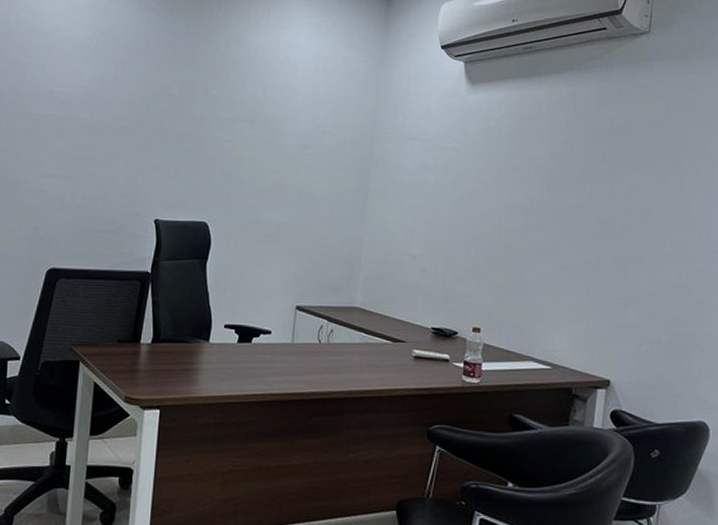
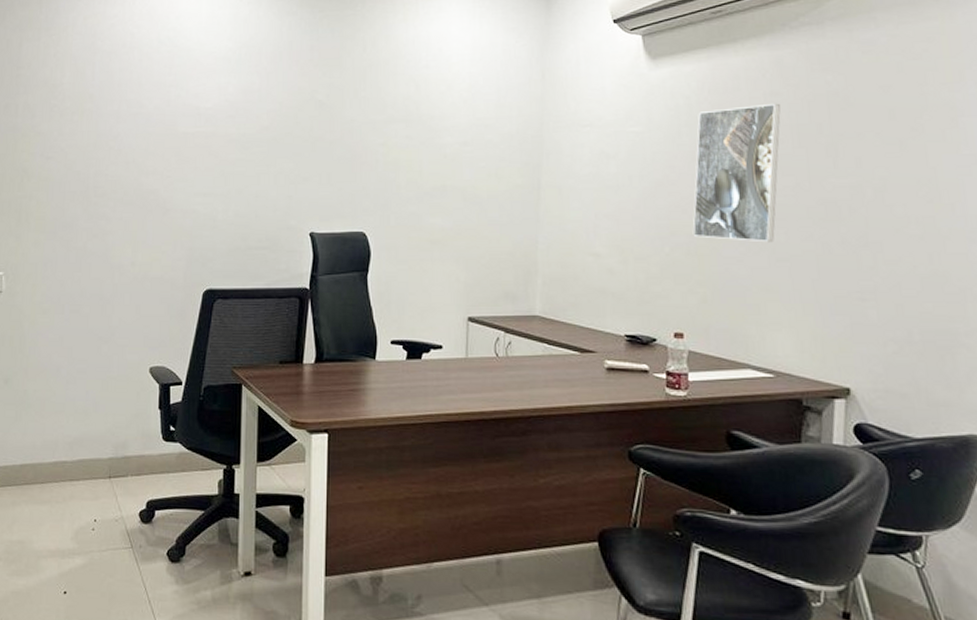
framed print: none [494,132,573,253] -> present [692,103,781,243]

